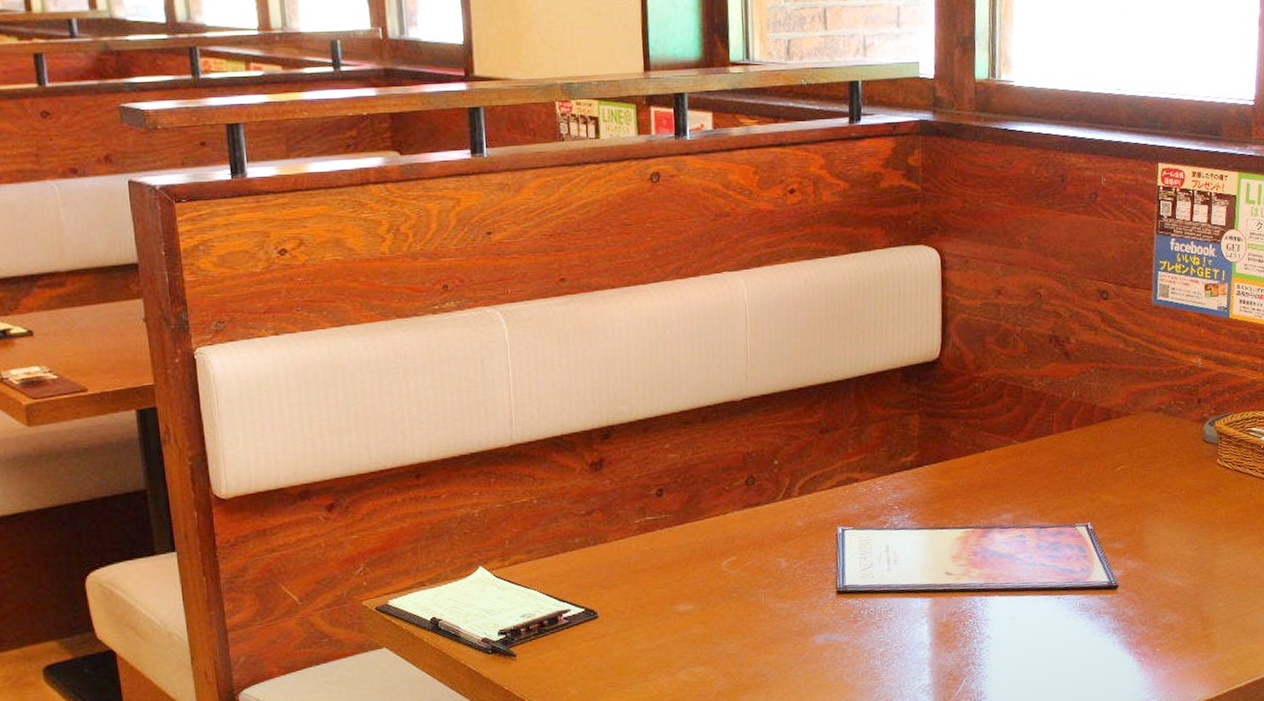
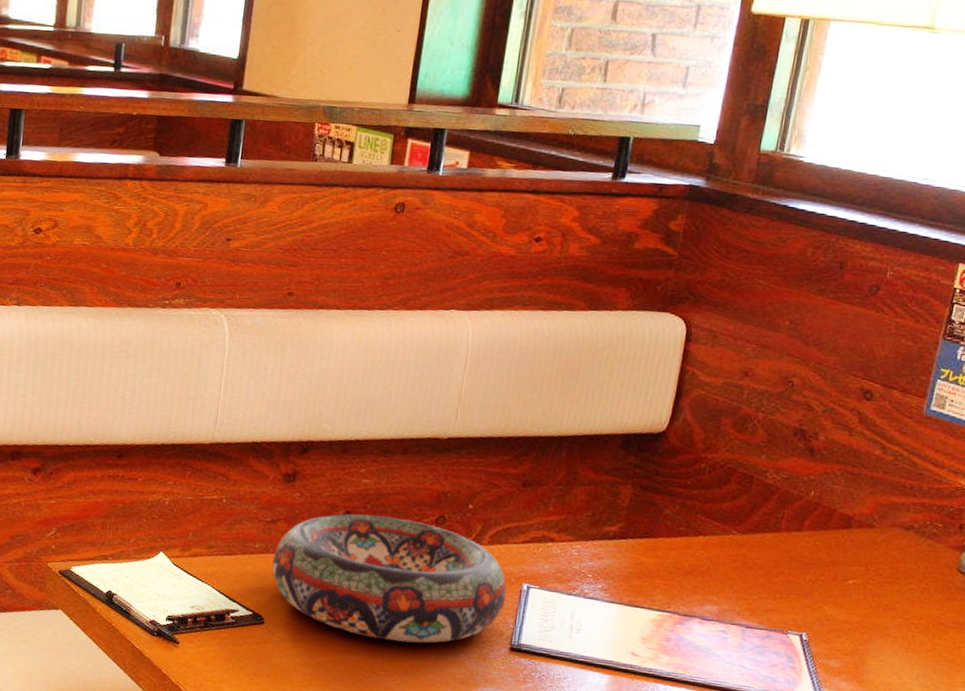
decorative bowl: none [595,486,825,610] -> present [272,514,507,644]

